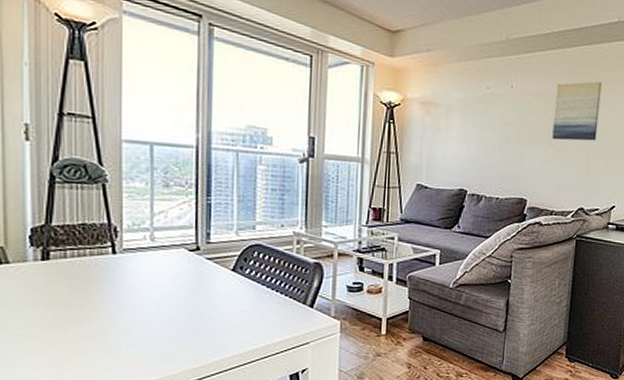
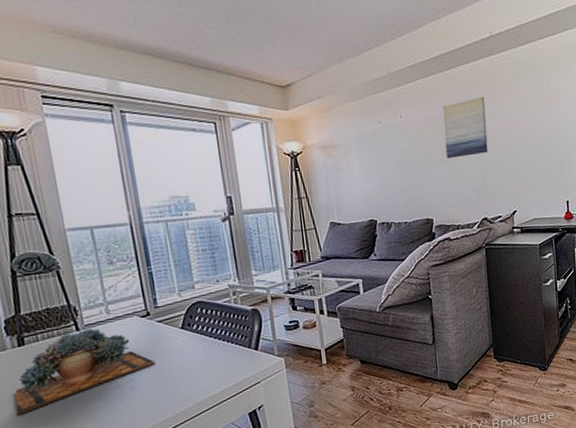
succulent plant: none [24,253,195,338] -> present [15,328,155,416]

